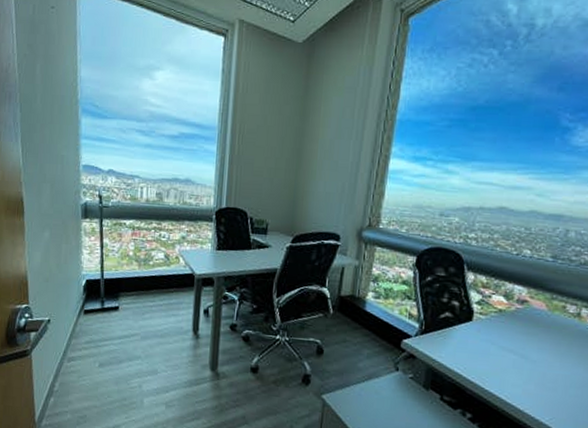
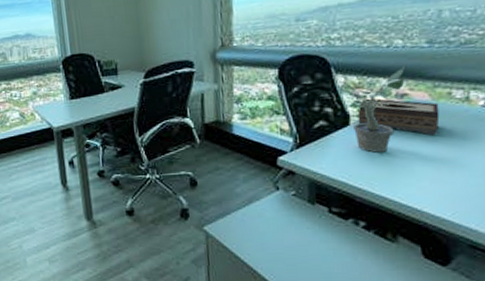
potted plant: none [468,275,529,351] -> present [341,67,405,153]
tissue box: none [480,298,553,343] -> present [357,98,440,136]

